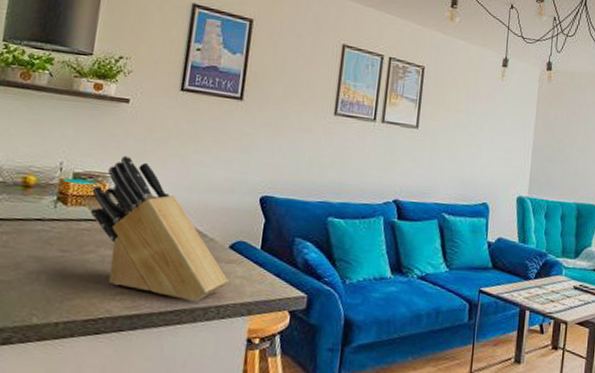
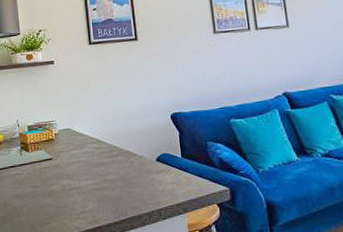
knife block: present [91,155,228,302] -> none [43,104,162,210]

